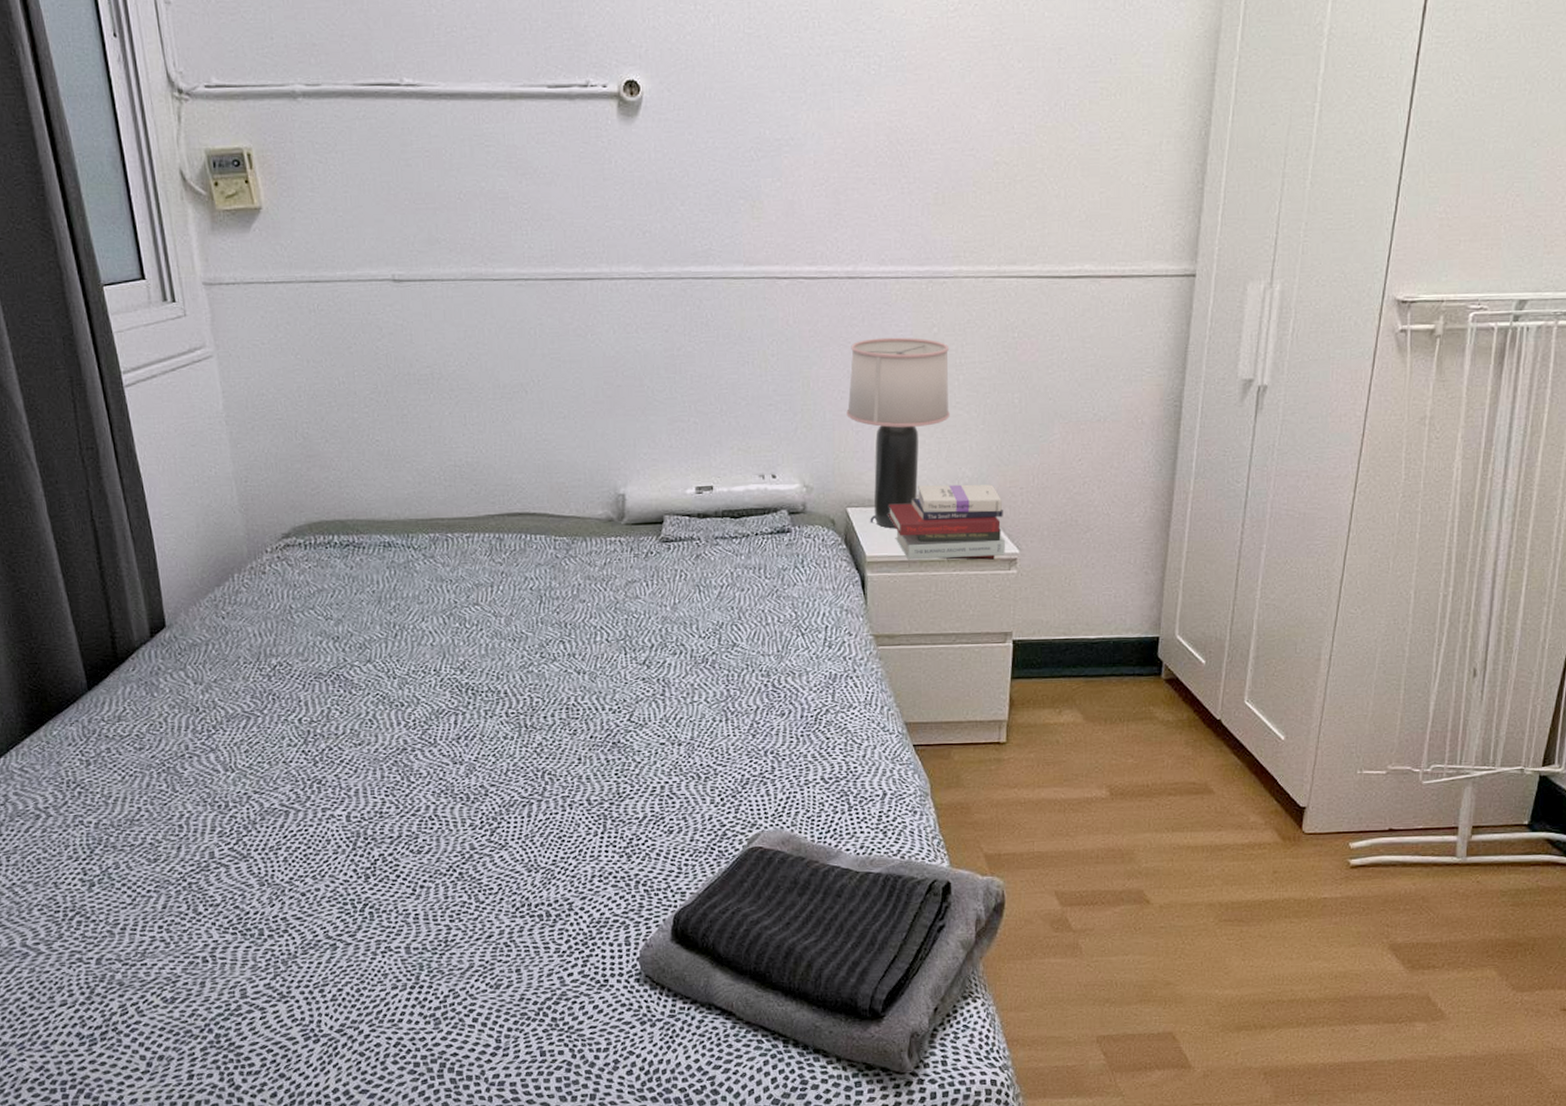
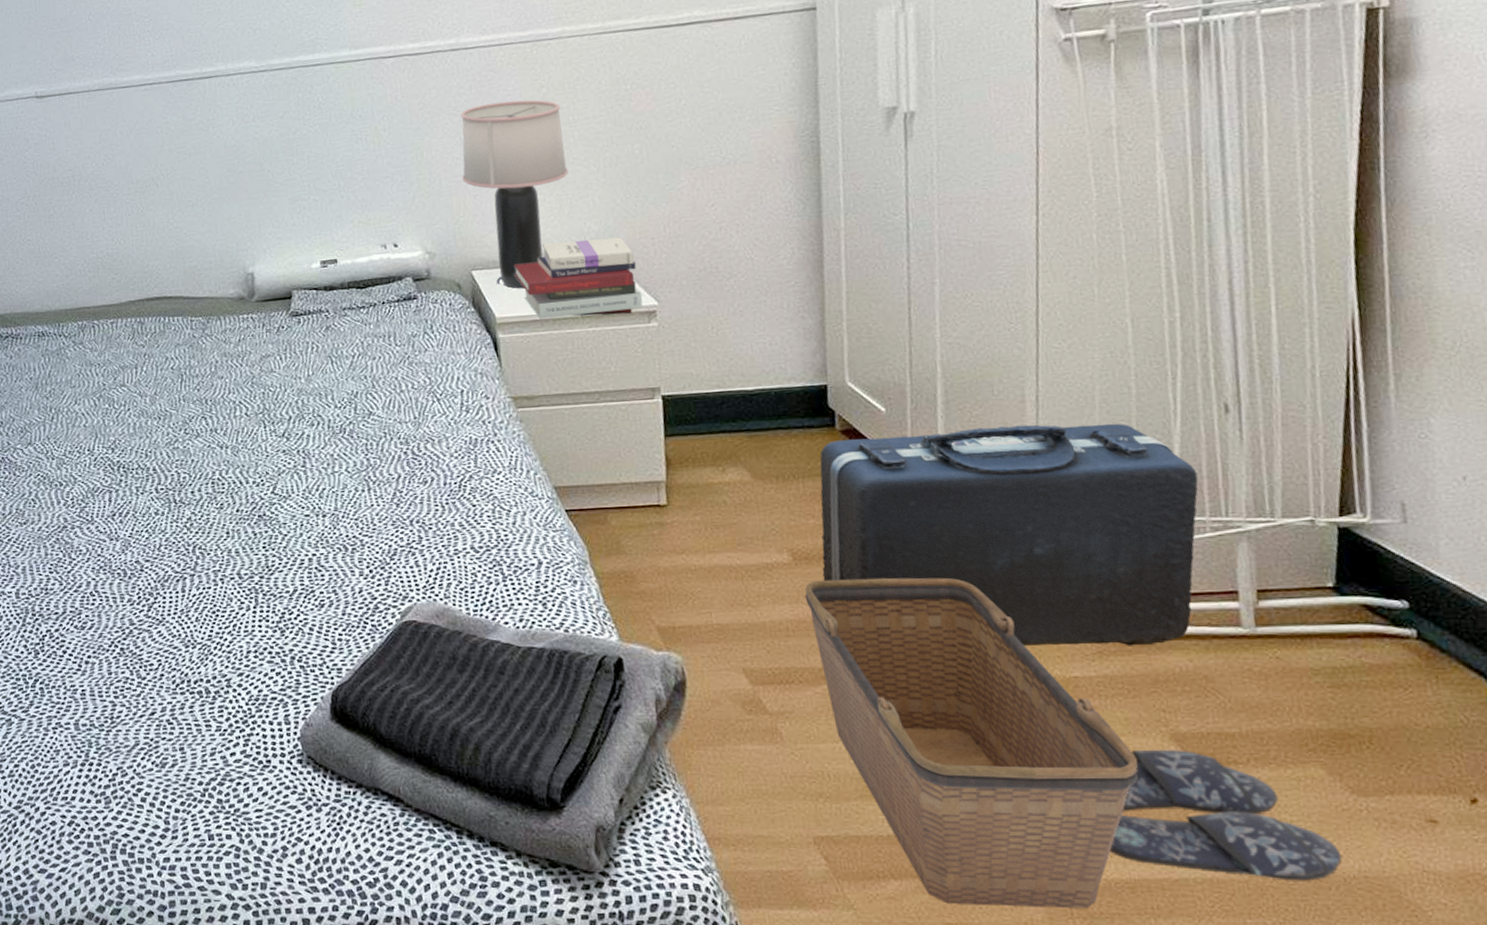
bicycle basket: none [1116,812,1361,1088] -> present [805,577,1139,908]
suitcase: none [1133,680,1444,872] -> present [819,423,1199,646]
slippers: none [1329,957,1497,1059] -> present [1109,749,1342,881]

